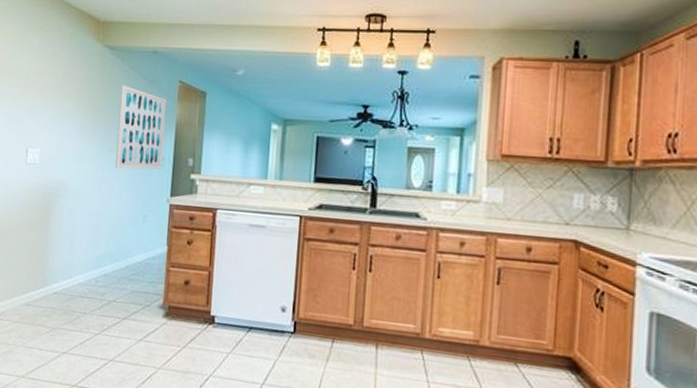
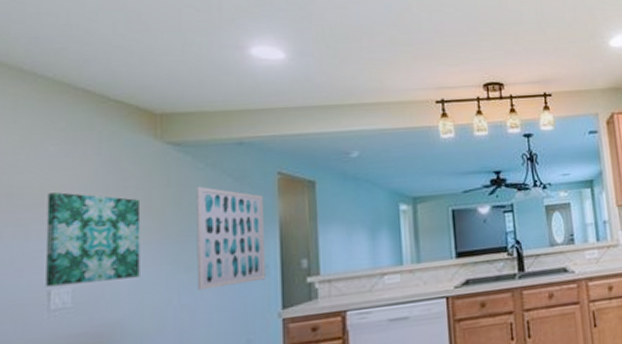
wall art: none [25,76,84,150] -> present [45,192,141,287]

